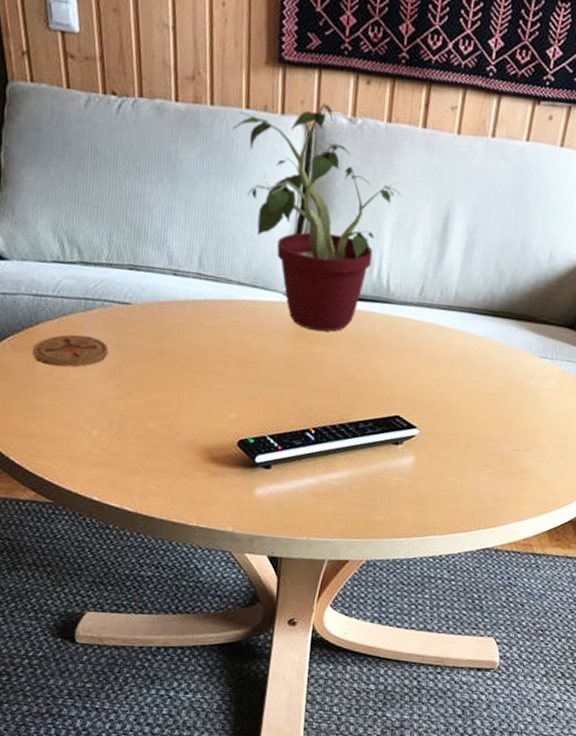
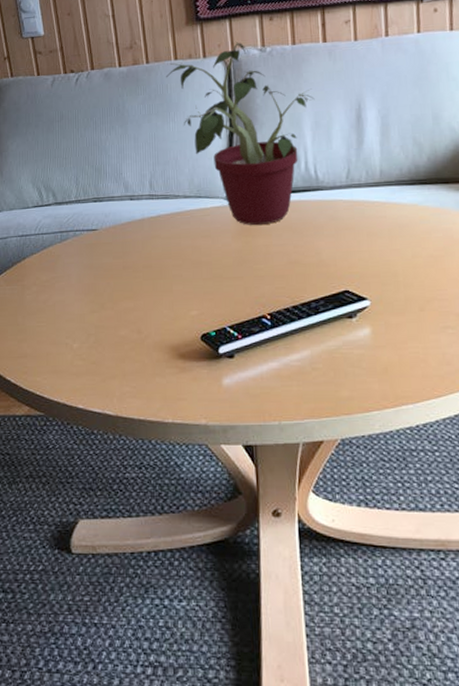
coaster: present [32,334,109,367] -> none [21,262,83,292]

